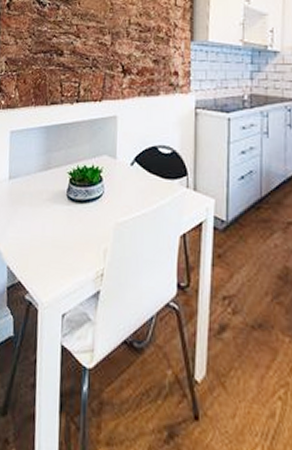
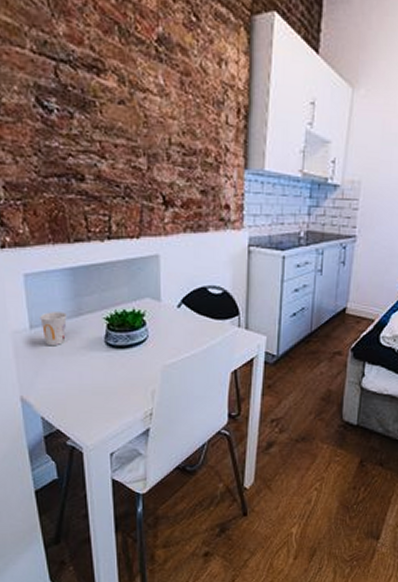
cup: none [17,165,38,197] -> present [40,312,67,346]

